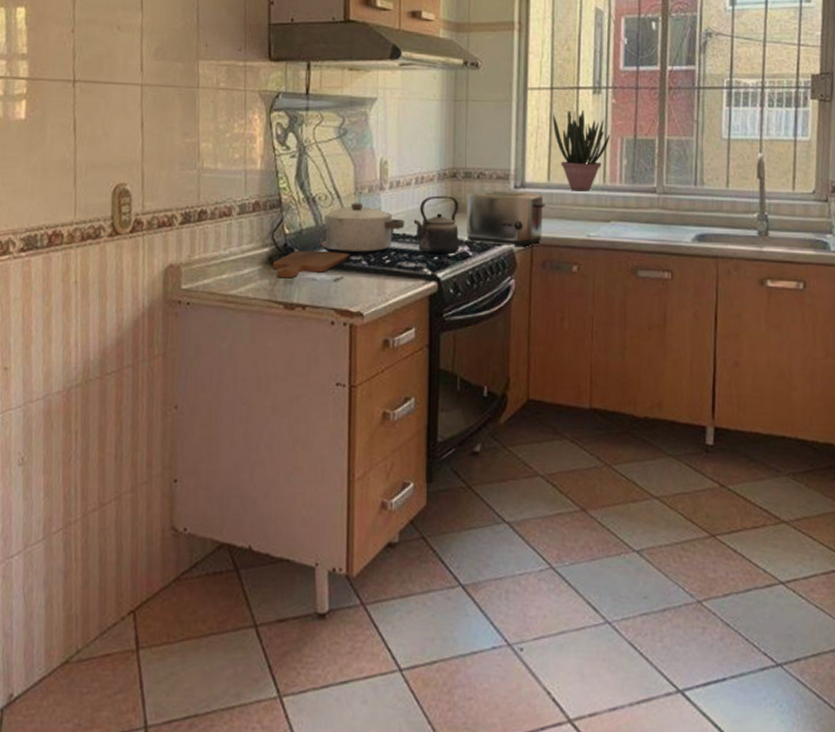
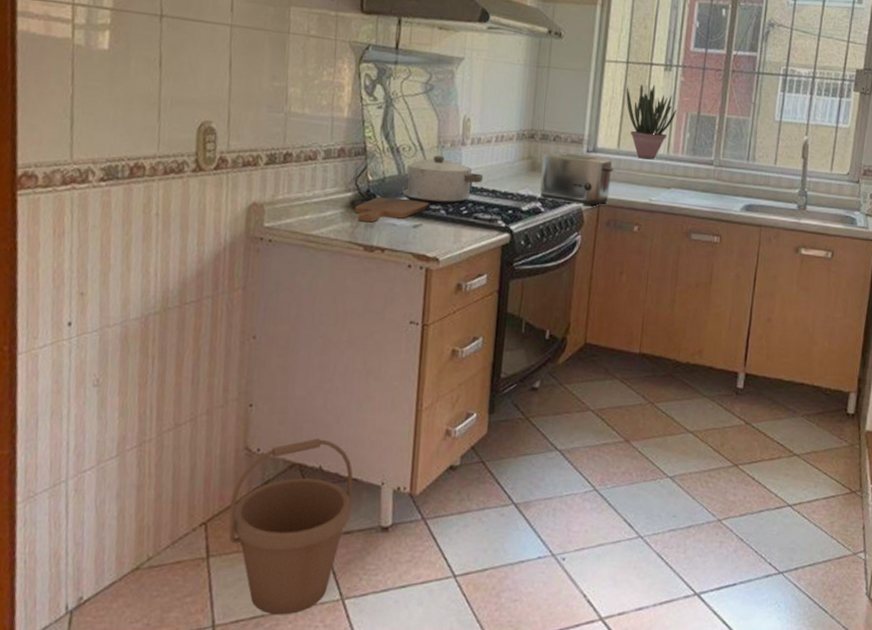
bucket: none [158,516,285,715] -> present [228,439,353,615]
kettle: present [413,195,460,254] -> none [491,154,535,209]

